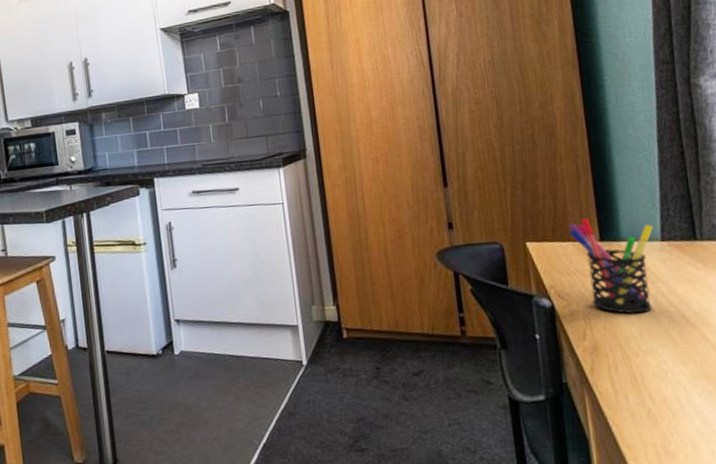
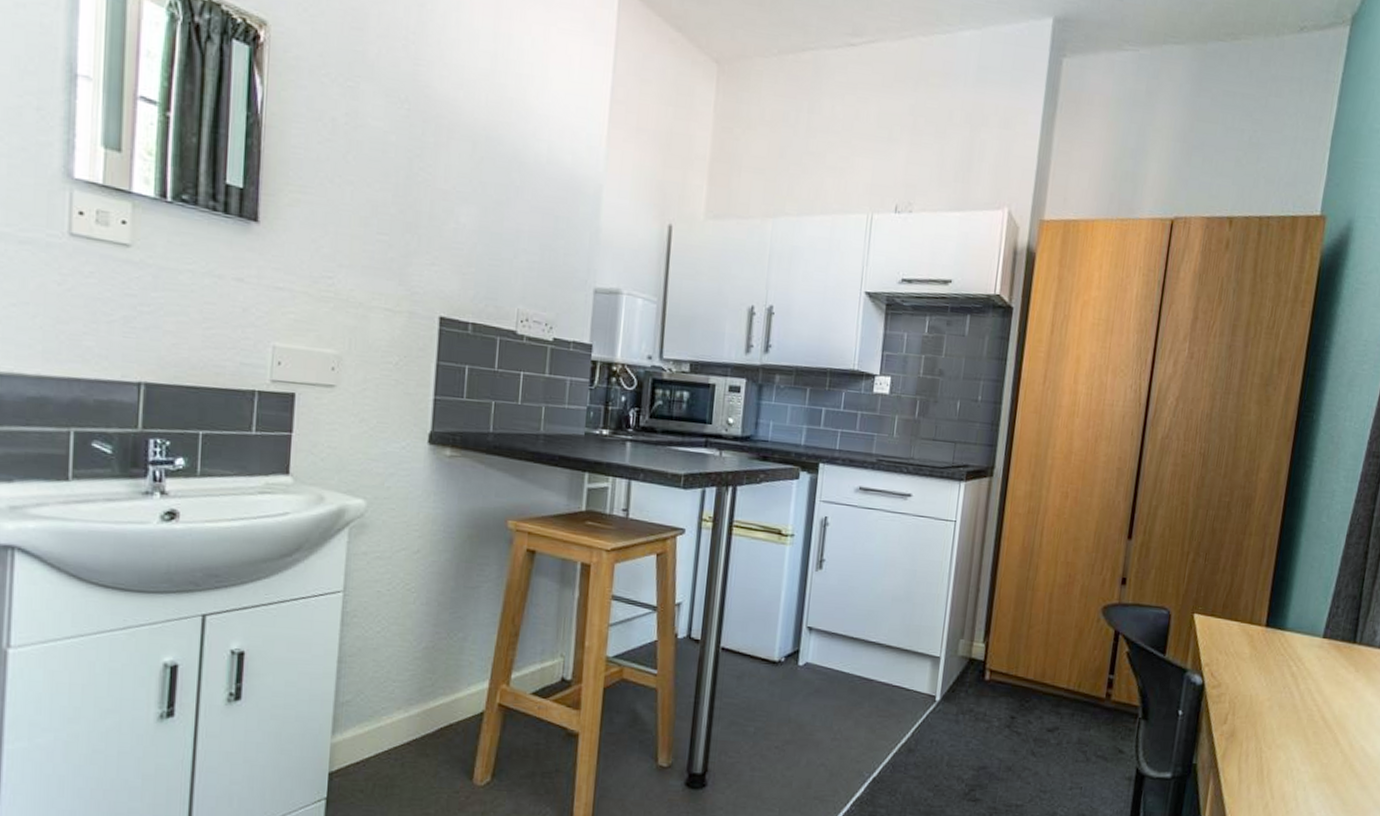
pen holder: present [568,217,654,314] -> none [1238,599,1320,707]

